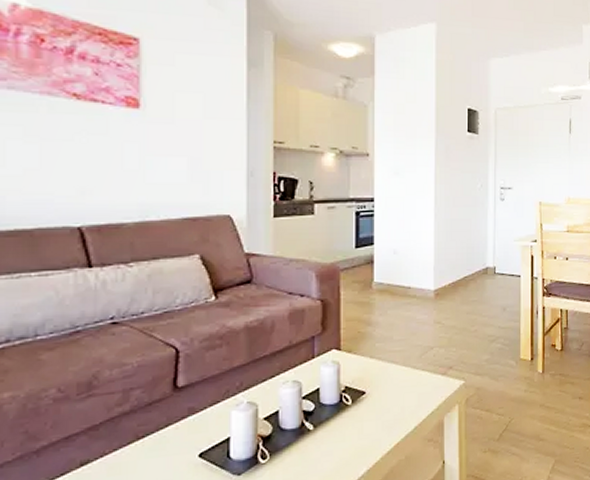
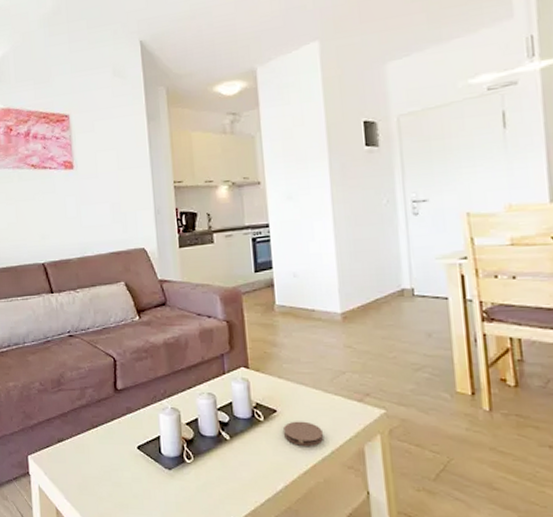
coaster: none [371,400,409,426] -> present [284,421,324,446]

